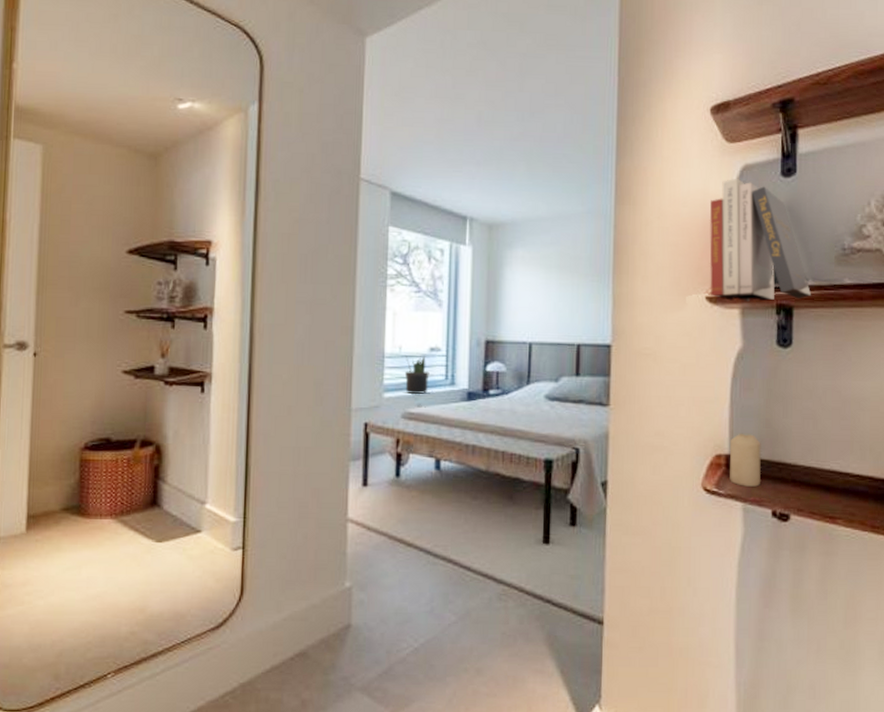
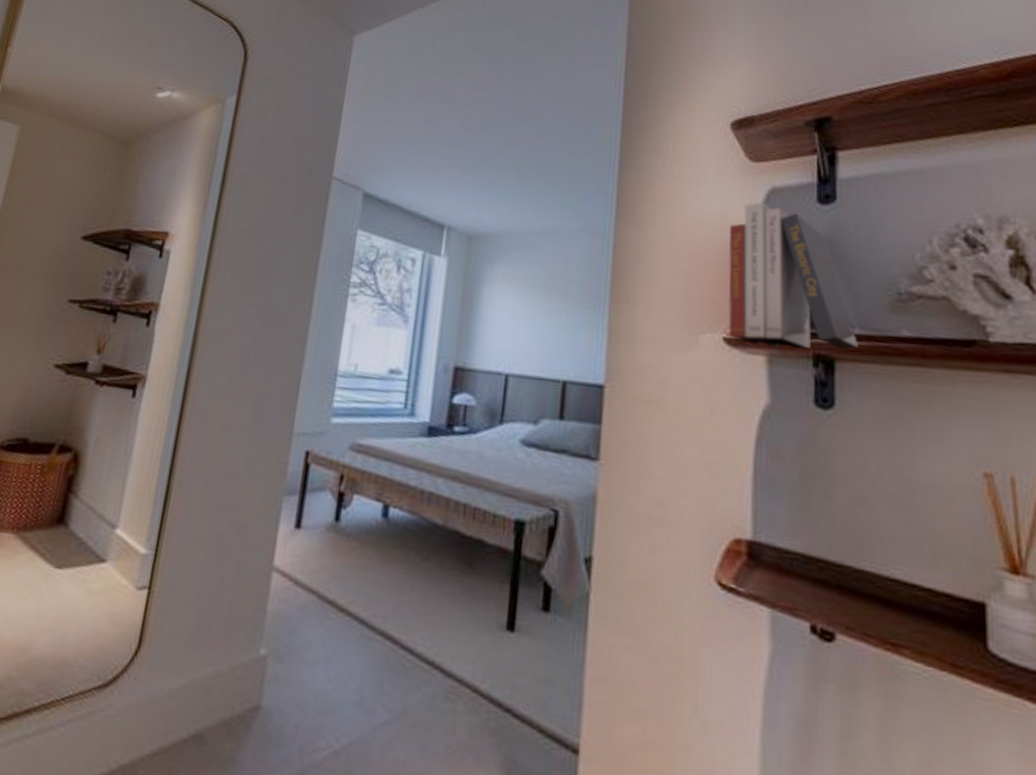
planter: present [404,355,430,395] -> none [356,376,387,424]
candle: present [730,433,761,487] -> none [752,513,795,589]

